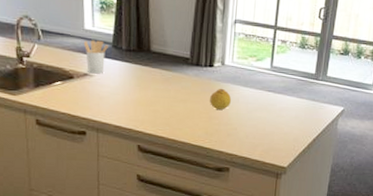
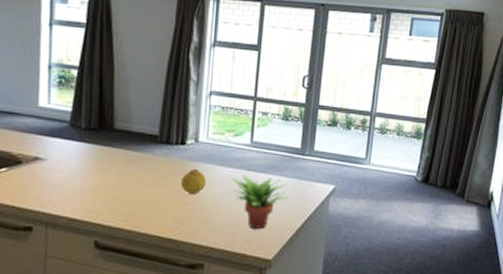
utensil holder: present [83,40,108,74] -> none [36,118,65,158]
succulent plant: none [254,95,303,141] -> present [232,174,289,229]

